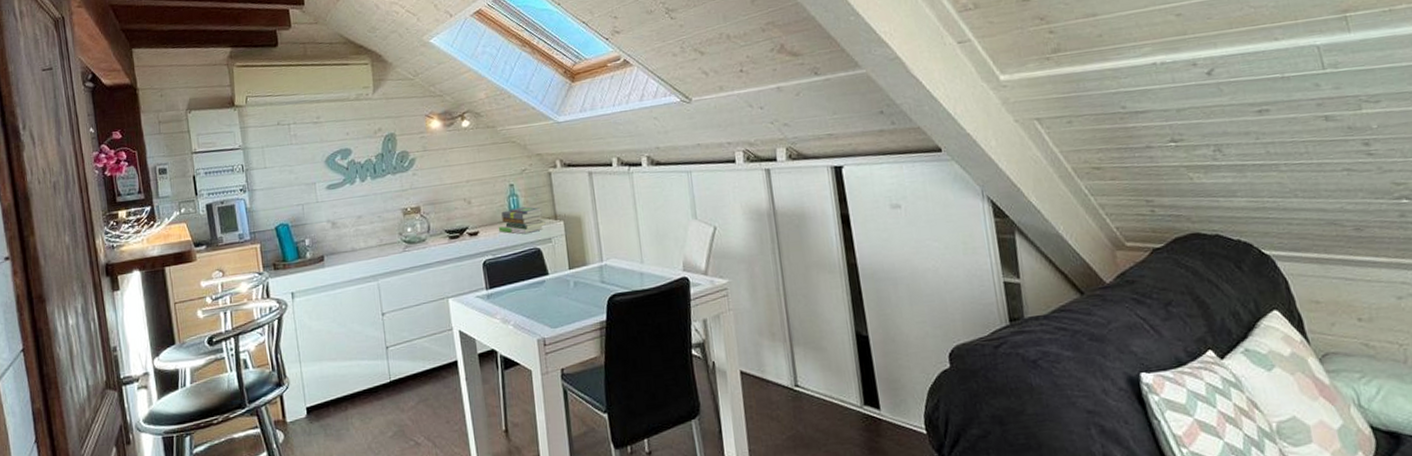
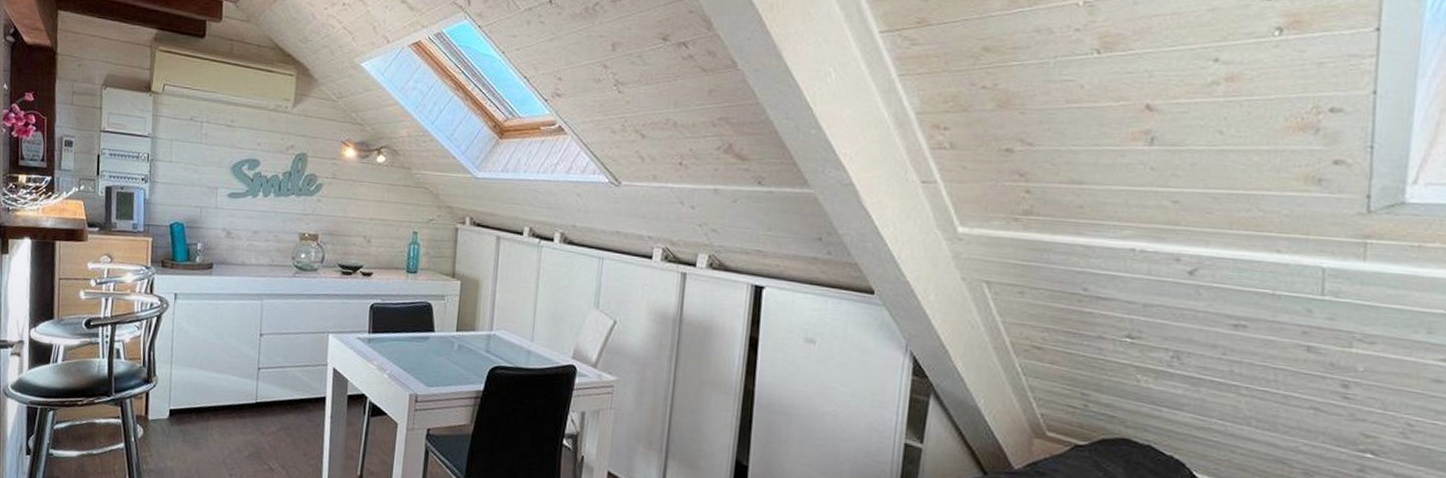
books: present [498,206,546,235] -> none [392,256,442,286]

